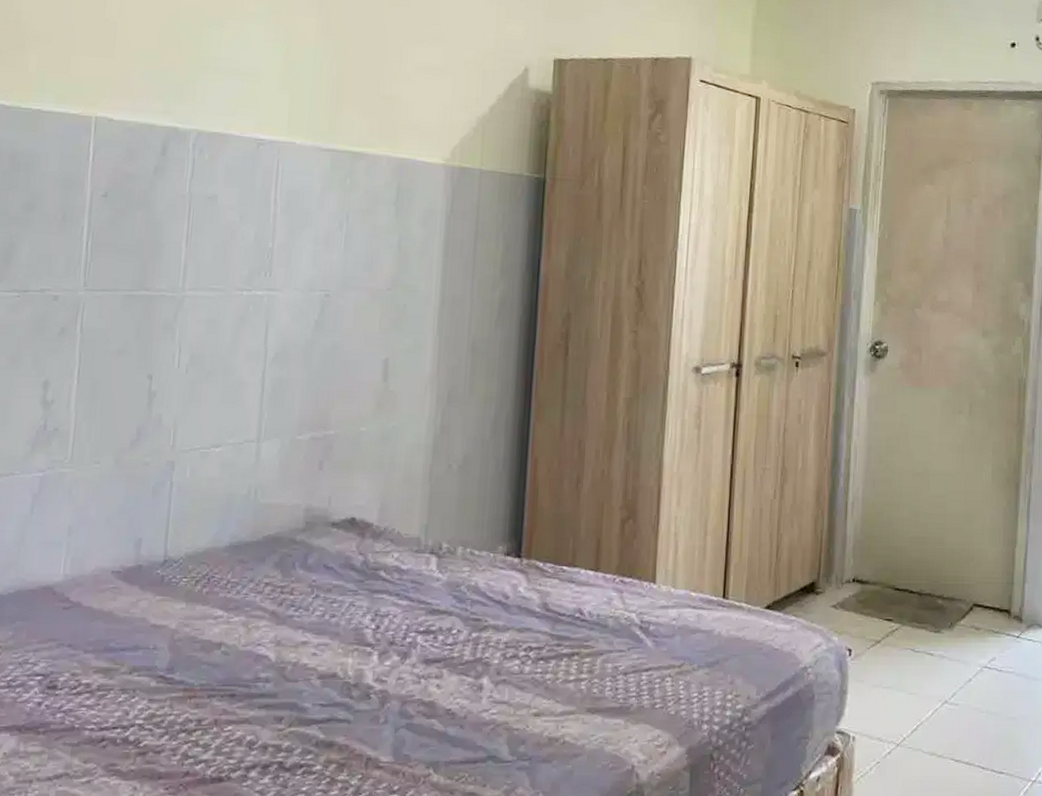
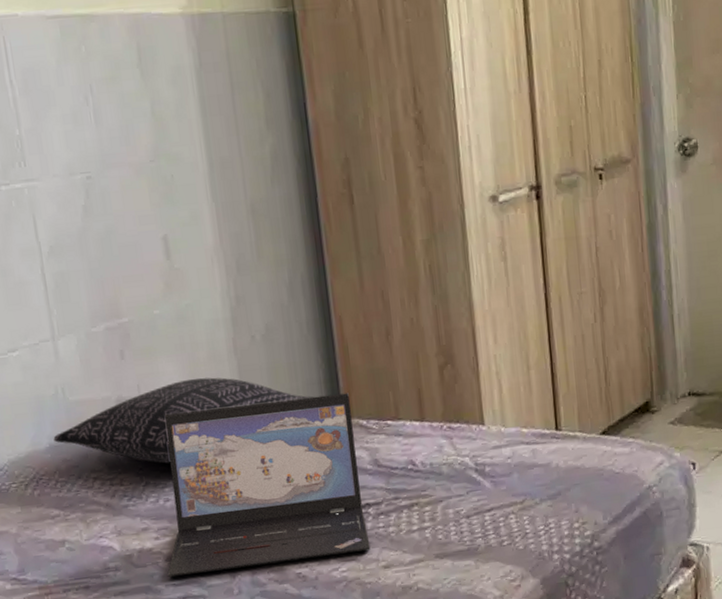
pillow: none [235,498,497,580] -> present [53,377,314,464]
laptop: none [317,529,531,697] -> present [164,393,371,578]

